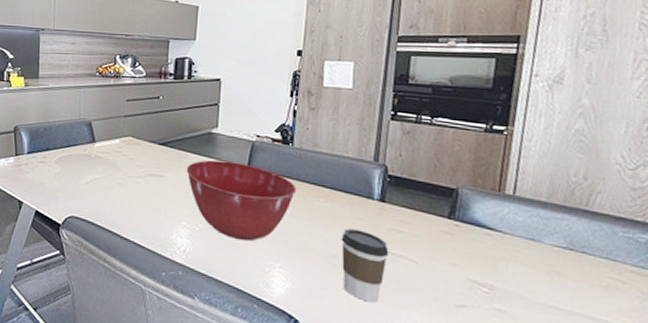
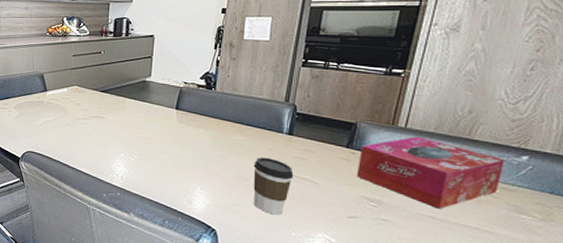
mixing bowl: present [186,160,297,241] -> none [123,103,217,169]
tissue box: none [462,206,631,297] -> present [356,136,505,209]

